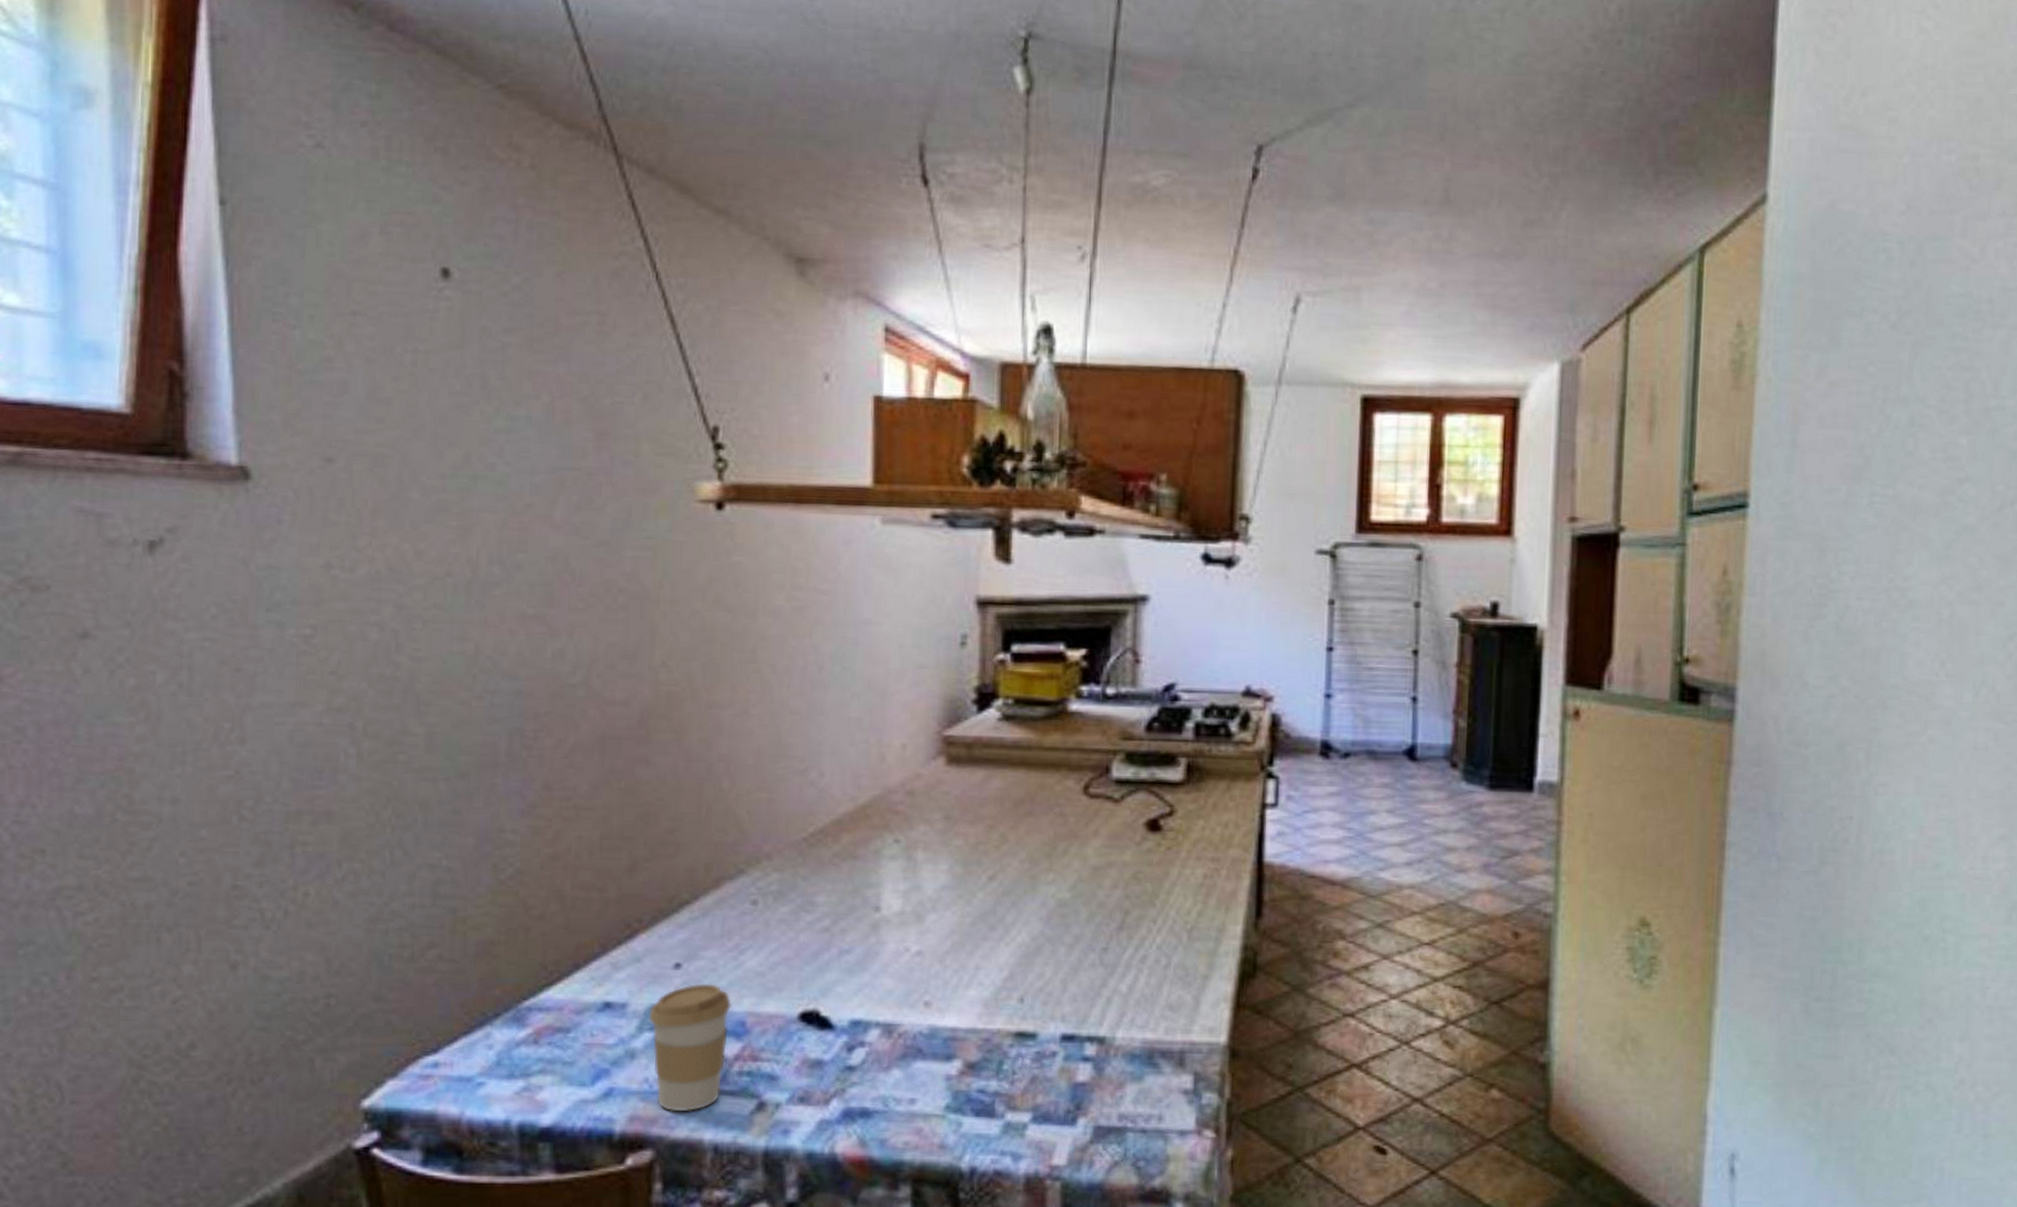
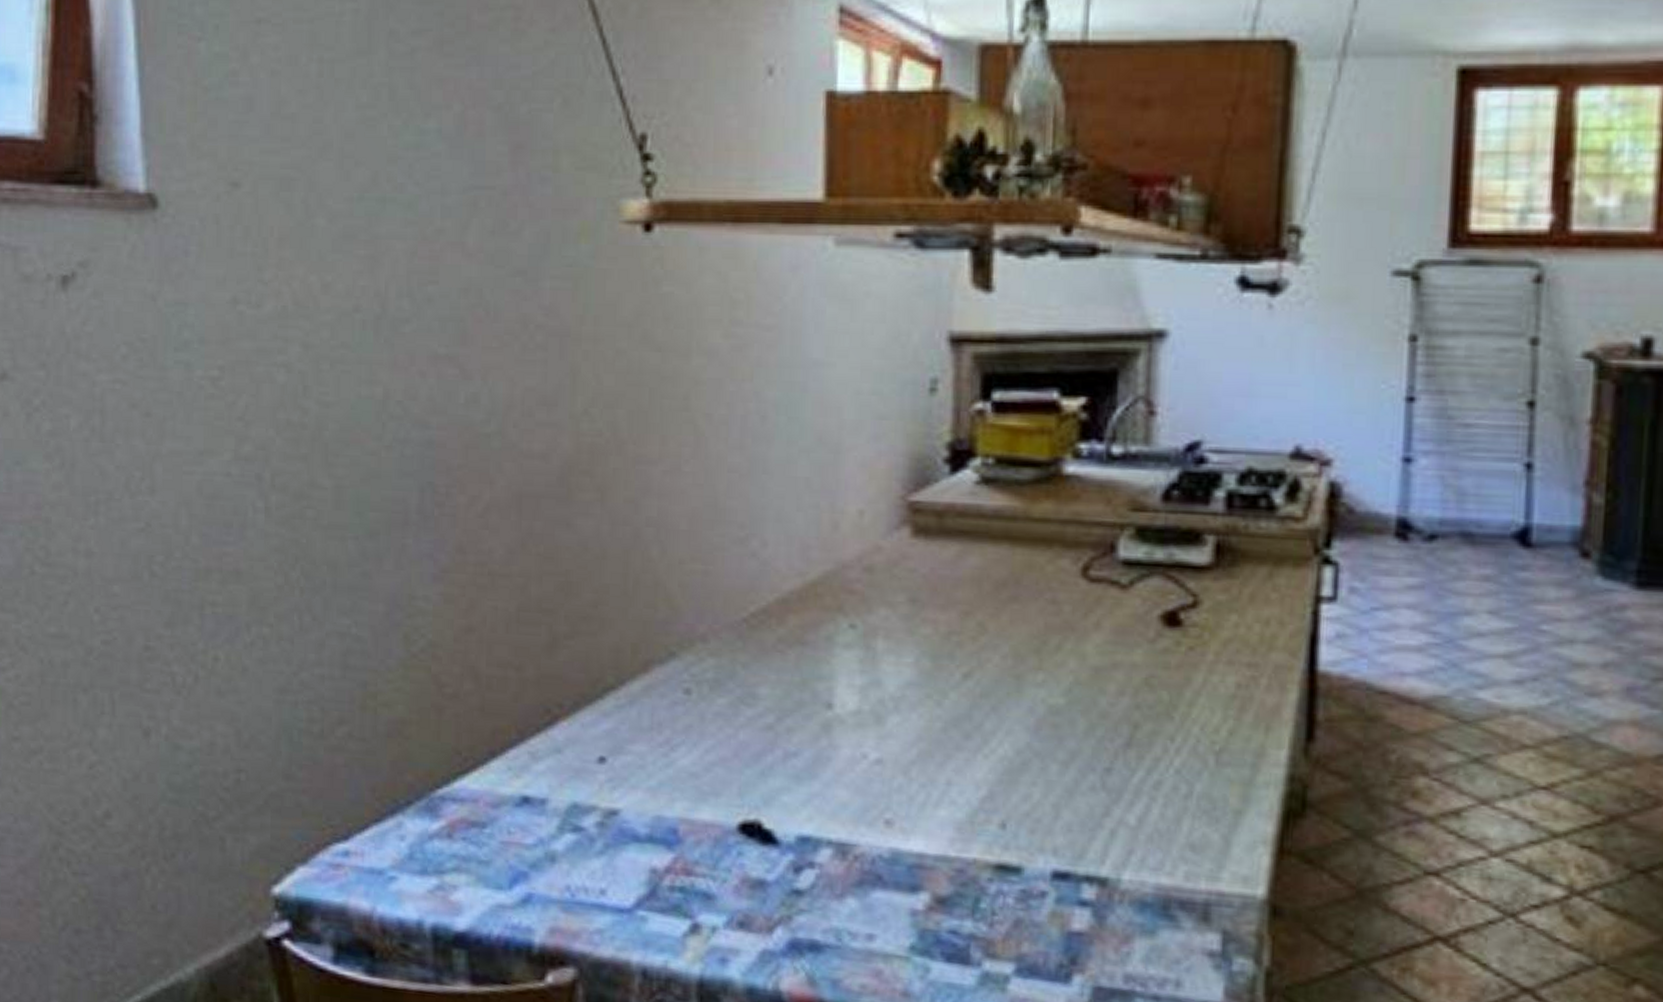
coffee cup: present [649,983,731,1112] -> none [570,781,662,929]

